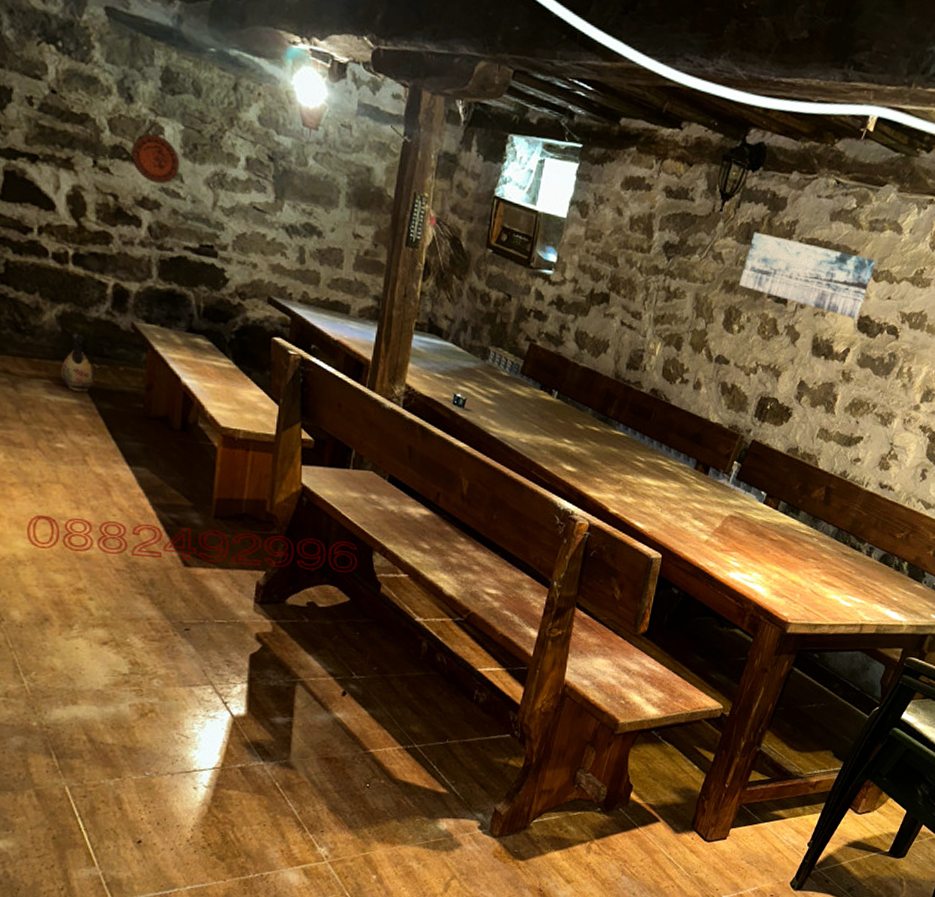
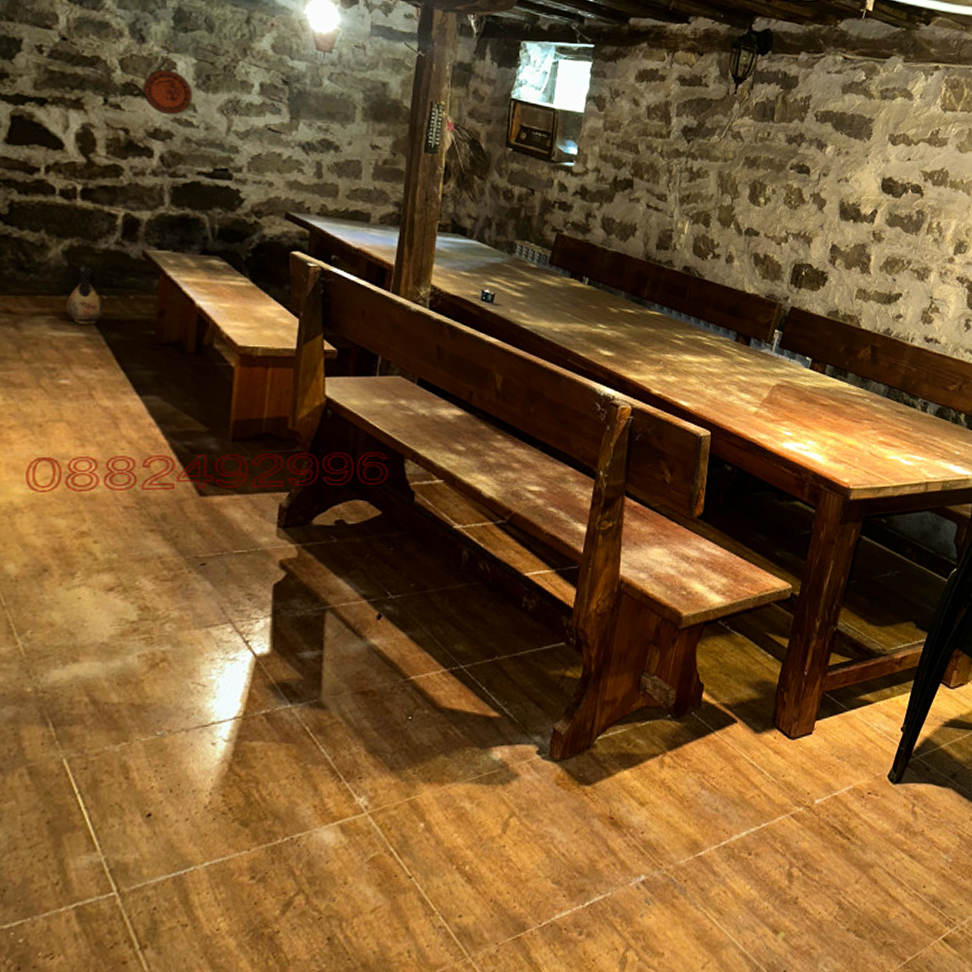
wall art: present [739,232,877,320] -> none [761,109,892,182]

